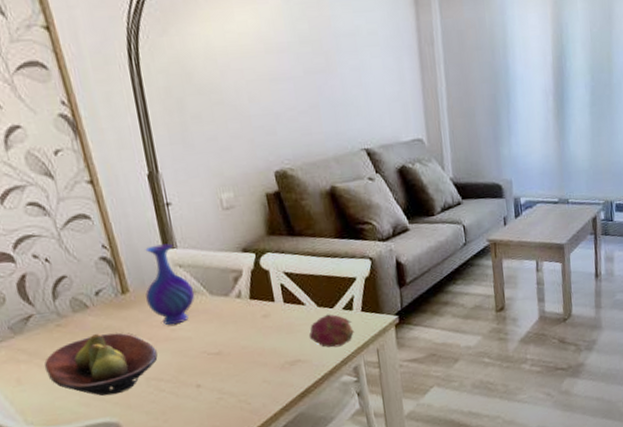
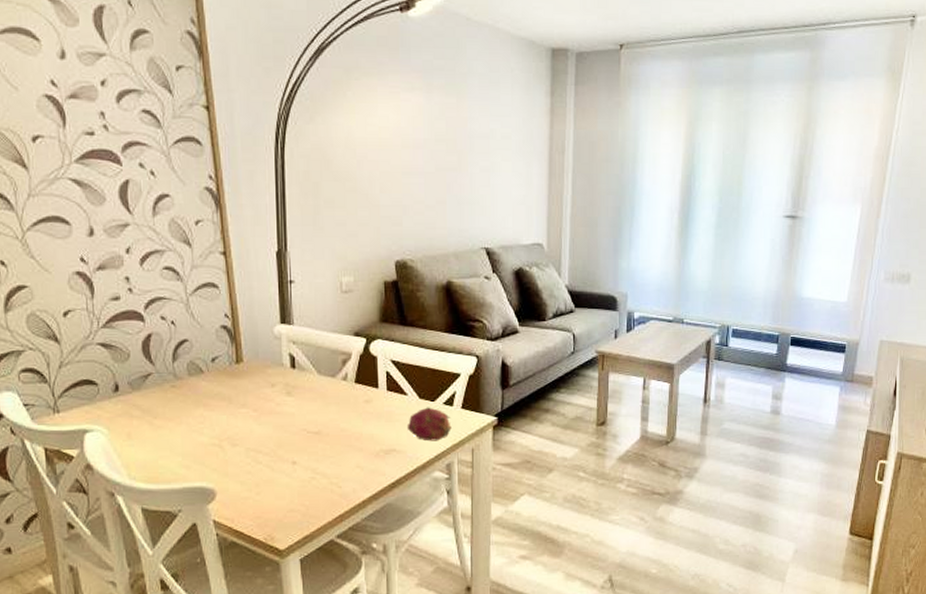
fruit bowl: present [44,333,158,396] -> none [155,399,260,461]
vase: present [145,243,195,325] -> none [258,320,304,399]

